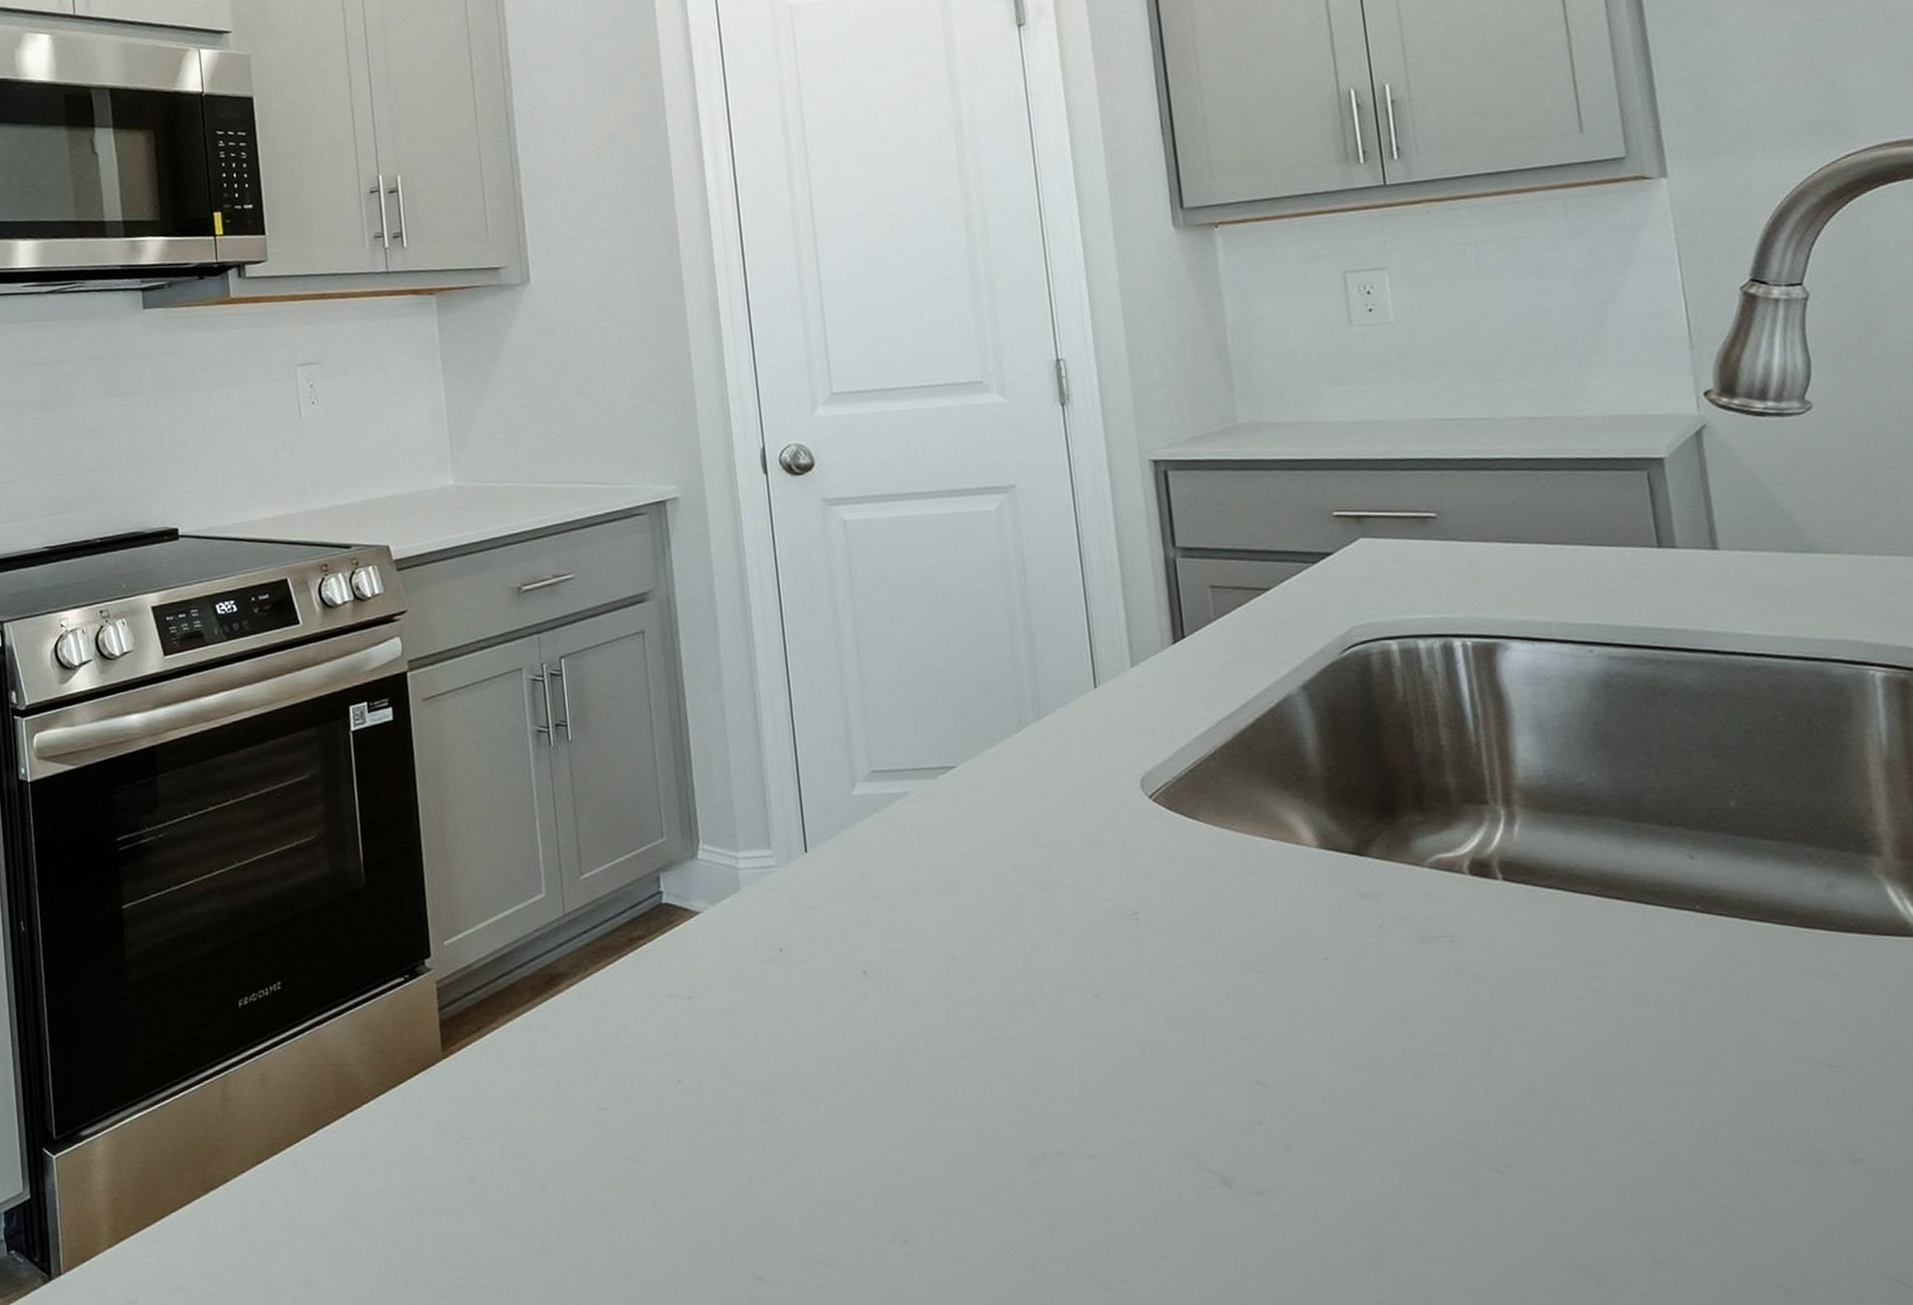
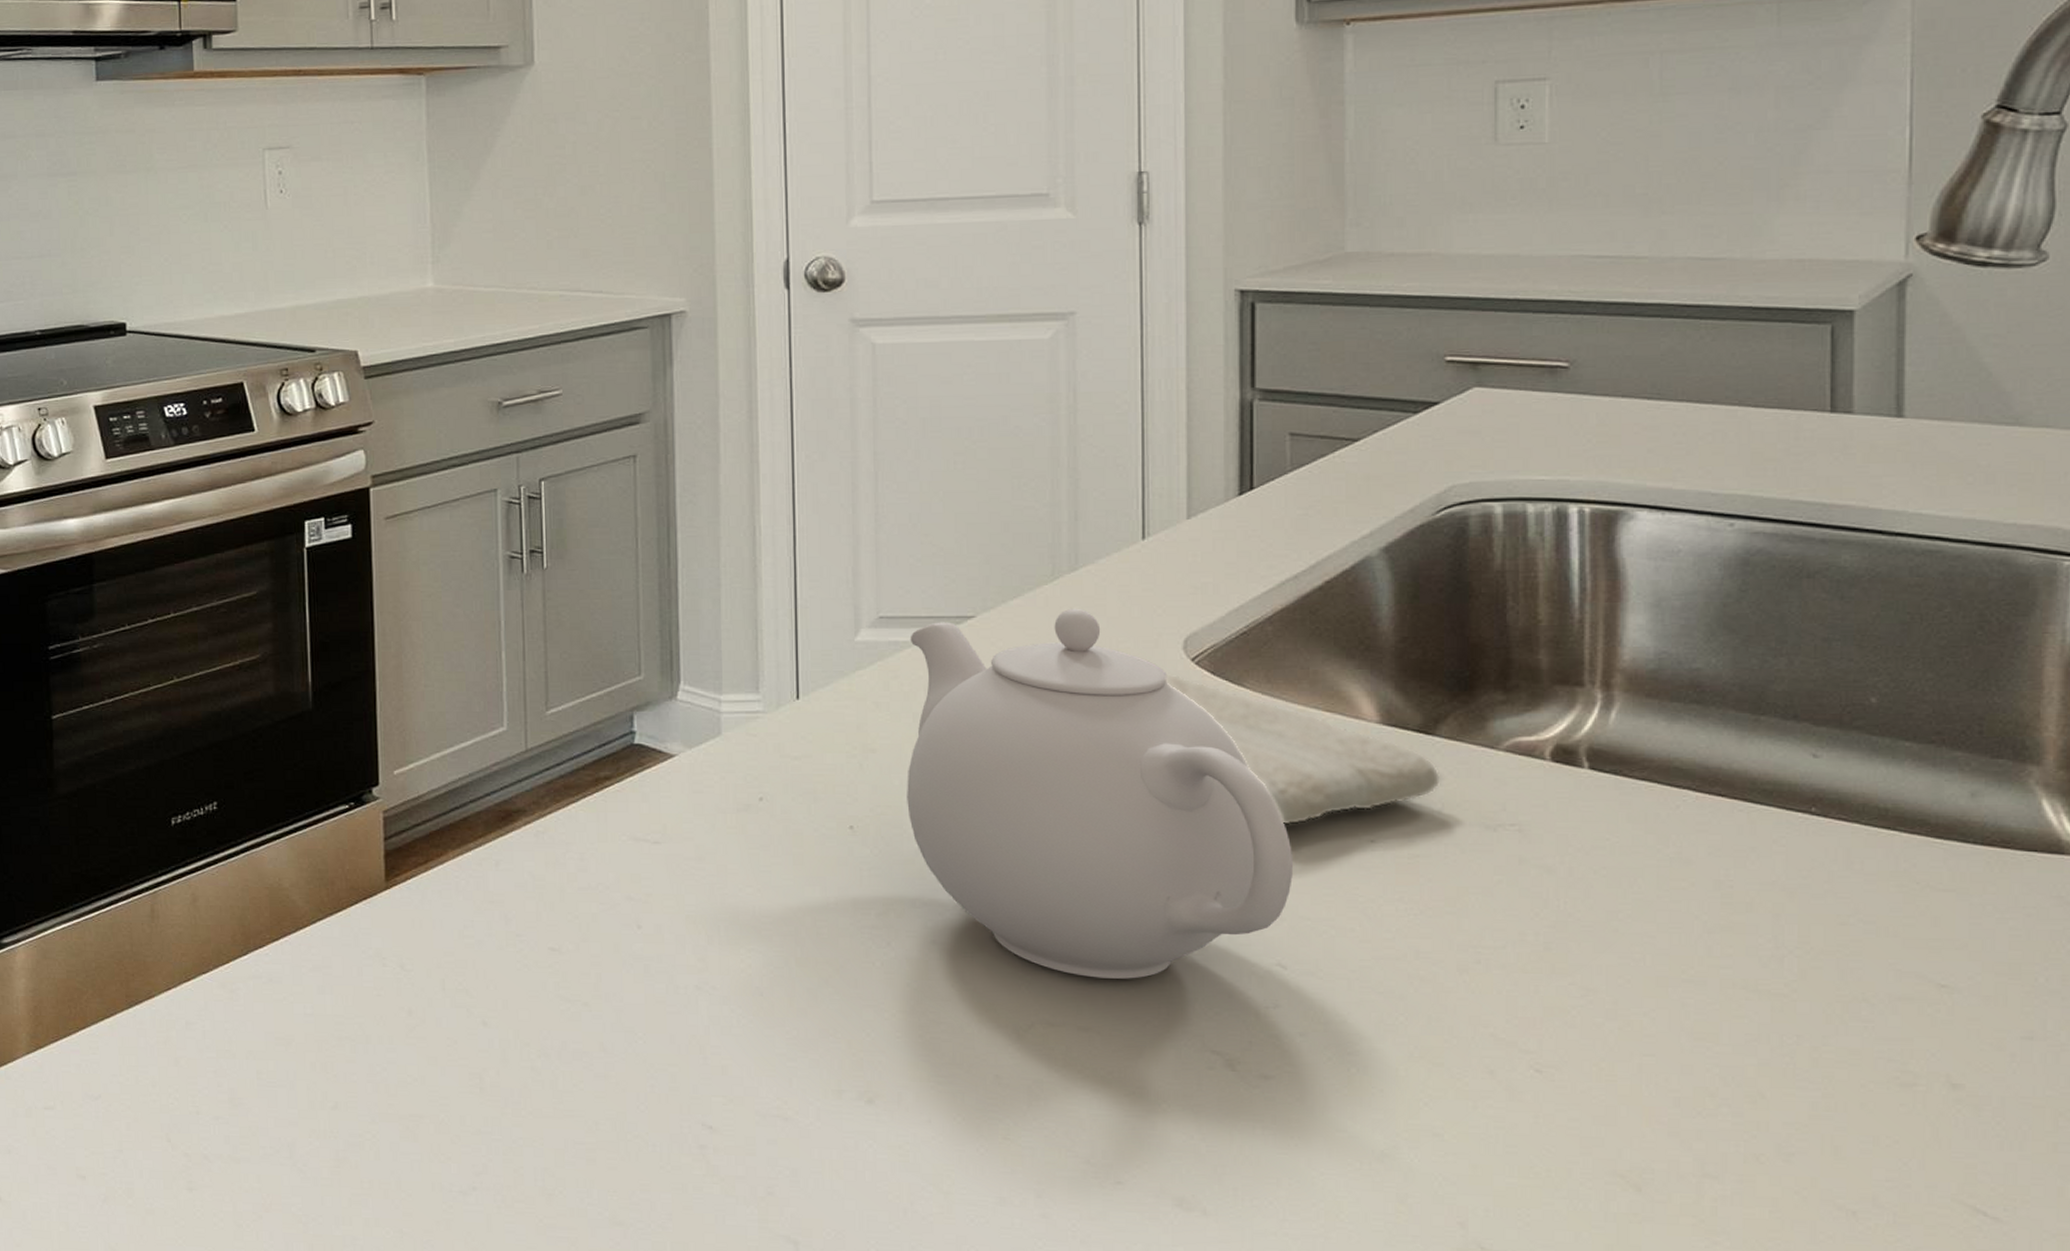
teapot: none [900,754,1261,1106] -> present [907,608,1294,979]
washcloth: none [1128,811,1378,948] -> present [1166,674,1441,825]

